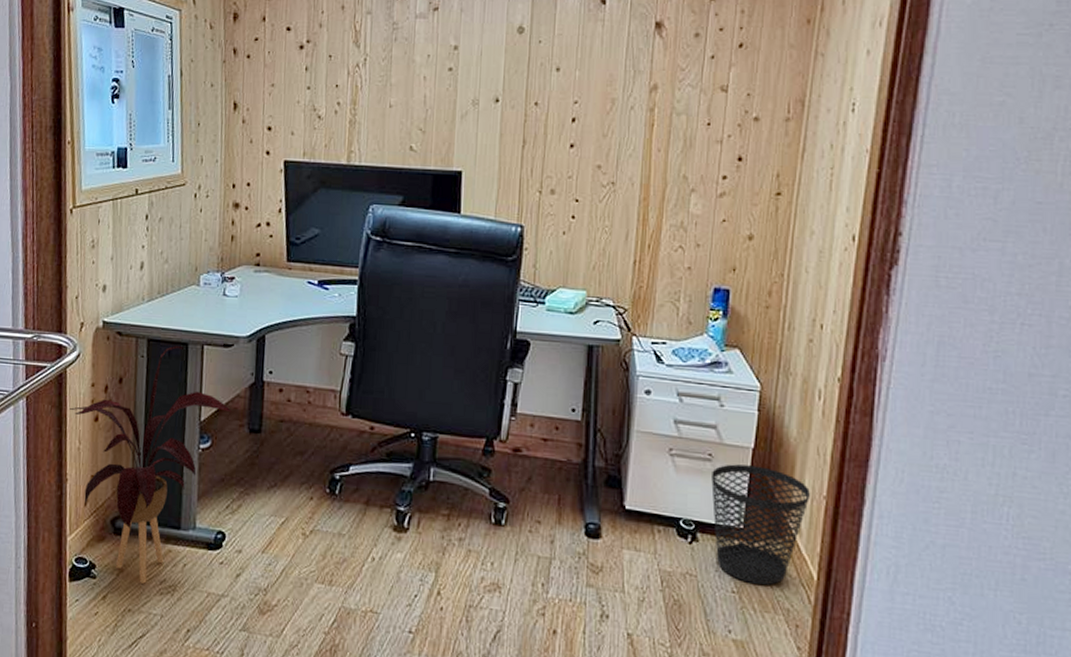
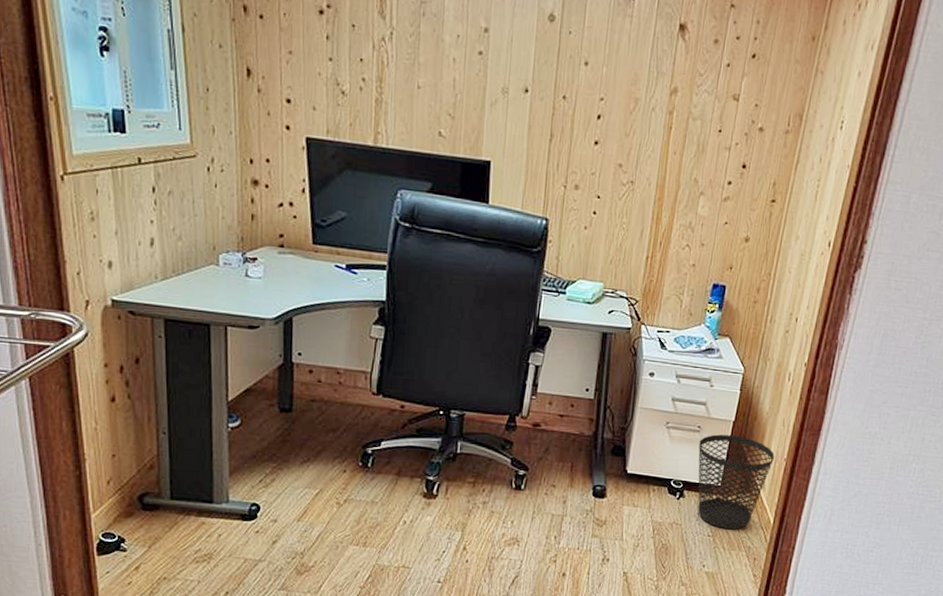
house plant: present [70,345,232,584] -> none [81,325,261,554]

